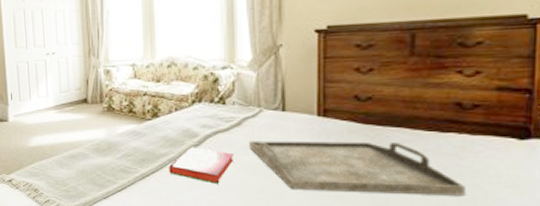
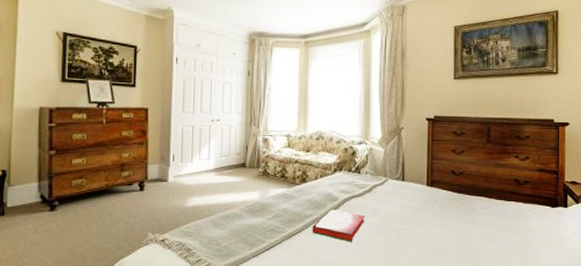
serving tray: present [248,140,465,196] -> none [376,205,522,250]

